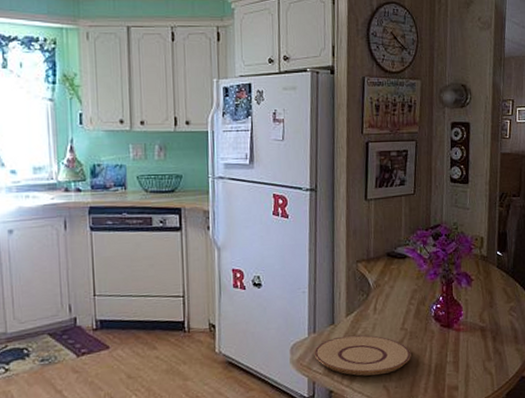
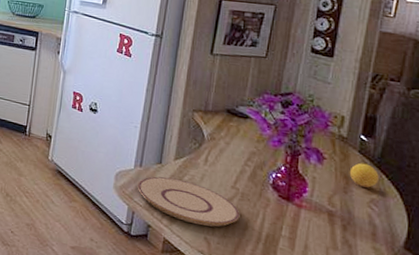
fruit: none [492,276,514,298] -> present [349,163,379,188]

